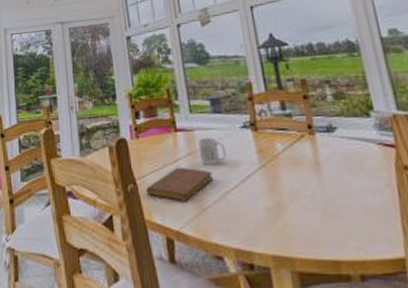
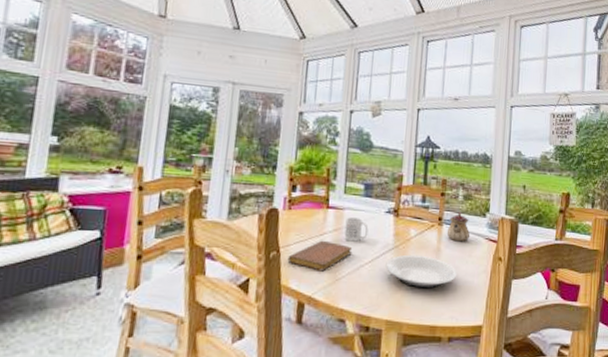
plate: none [255,173,351,214] -> present [385,254,457,289]
teapot: none [321,114,356,152] -> present [446,211,470,242]

